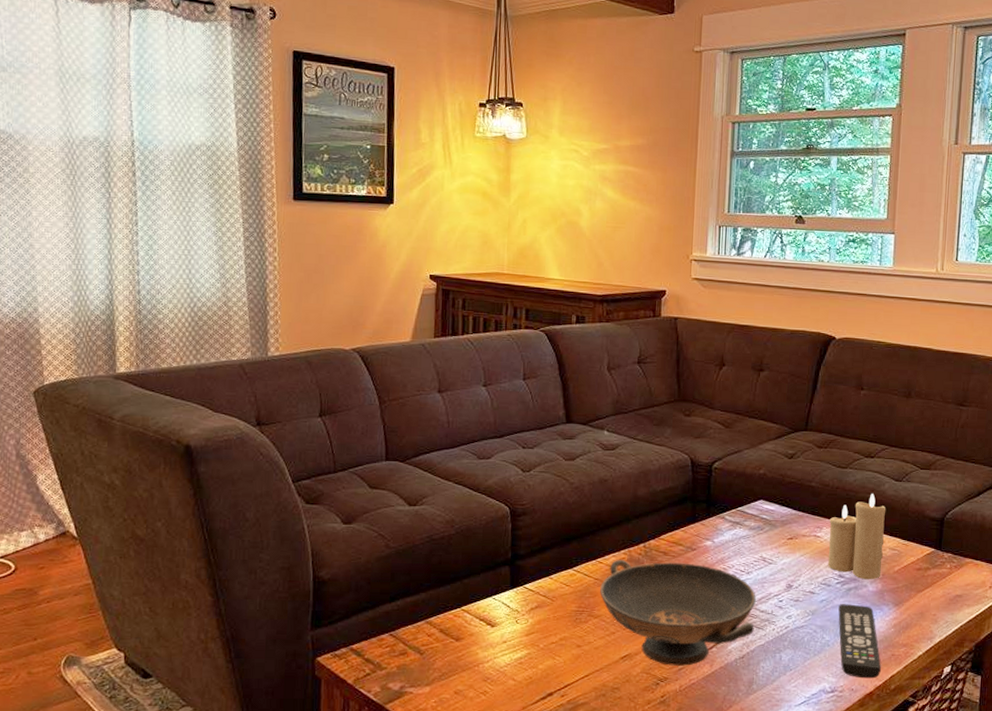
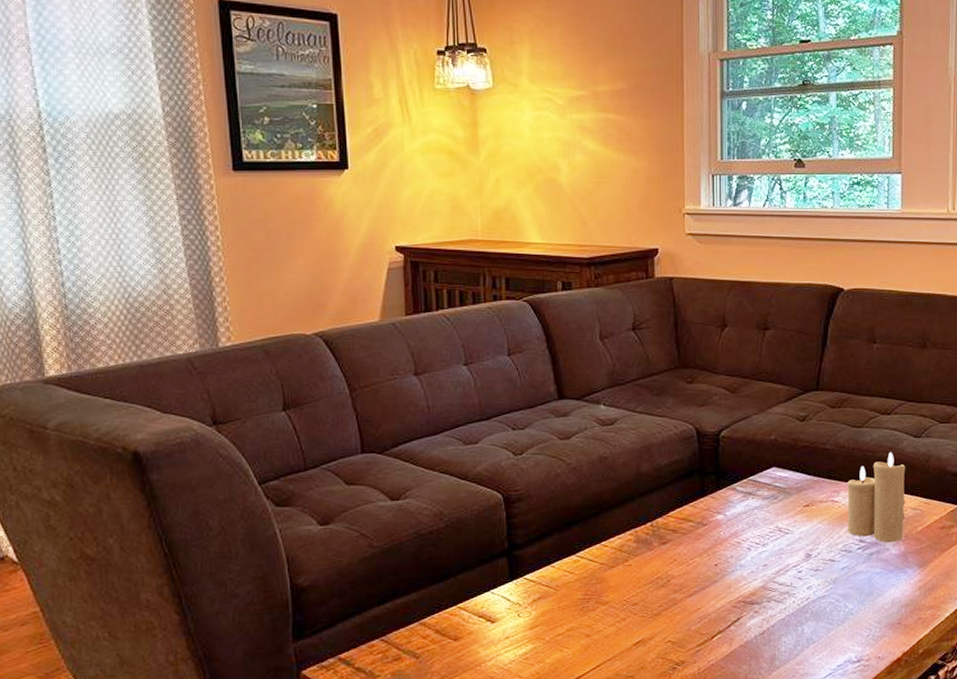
decorative bowl: present [600,560,756,666] -> none [607,539,774,648]
remote control: present [838,604,881,679] -> none [861,569,908,645]

